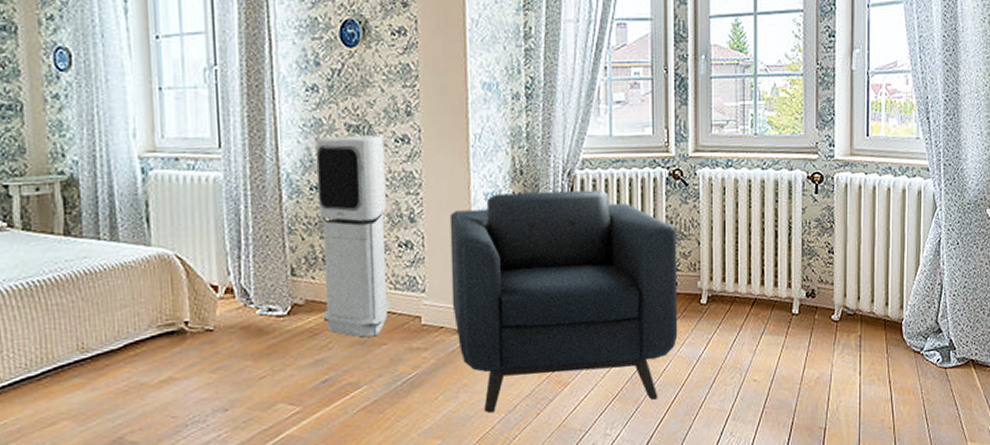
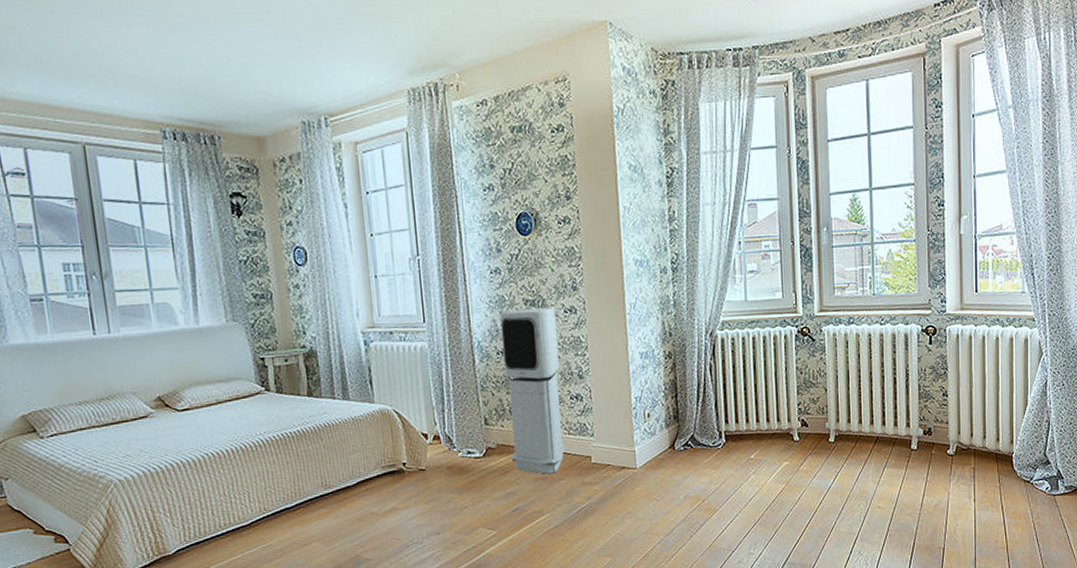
armchair: present [449,189,678,413] -> none [611,347,810,536]

